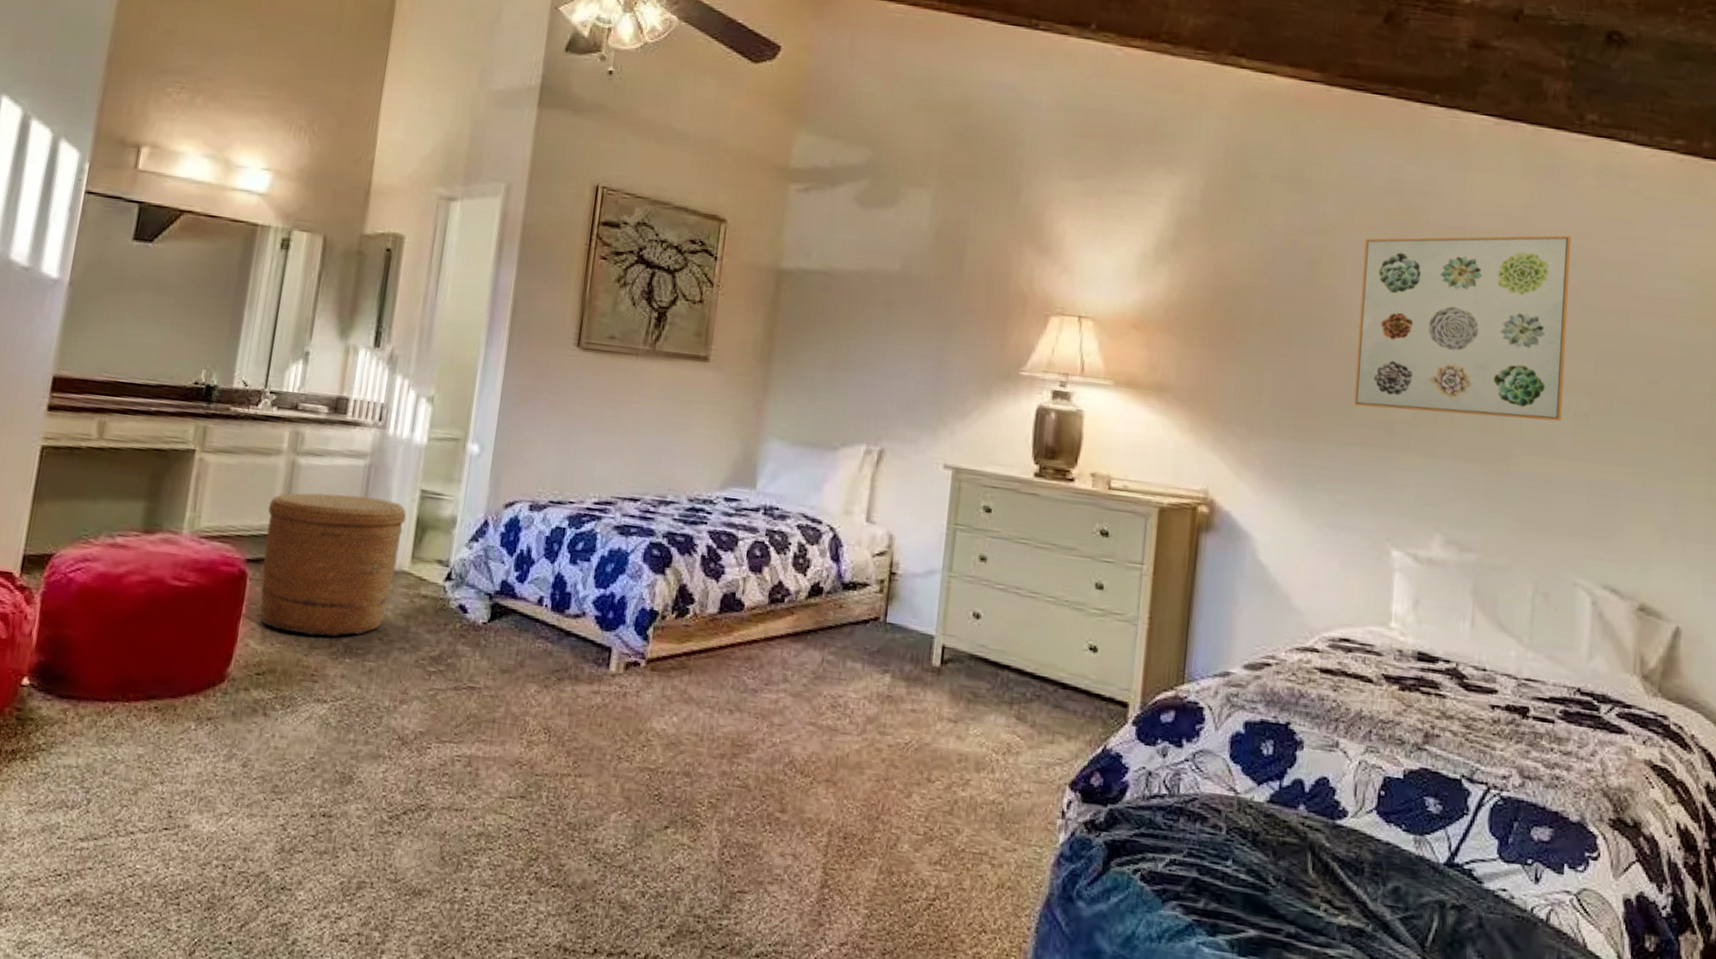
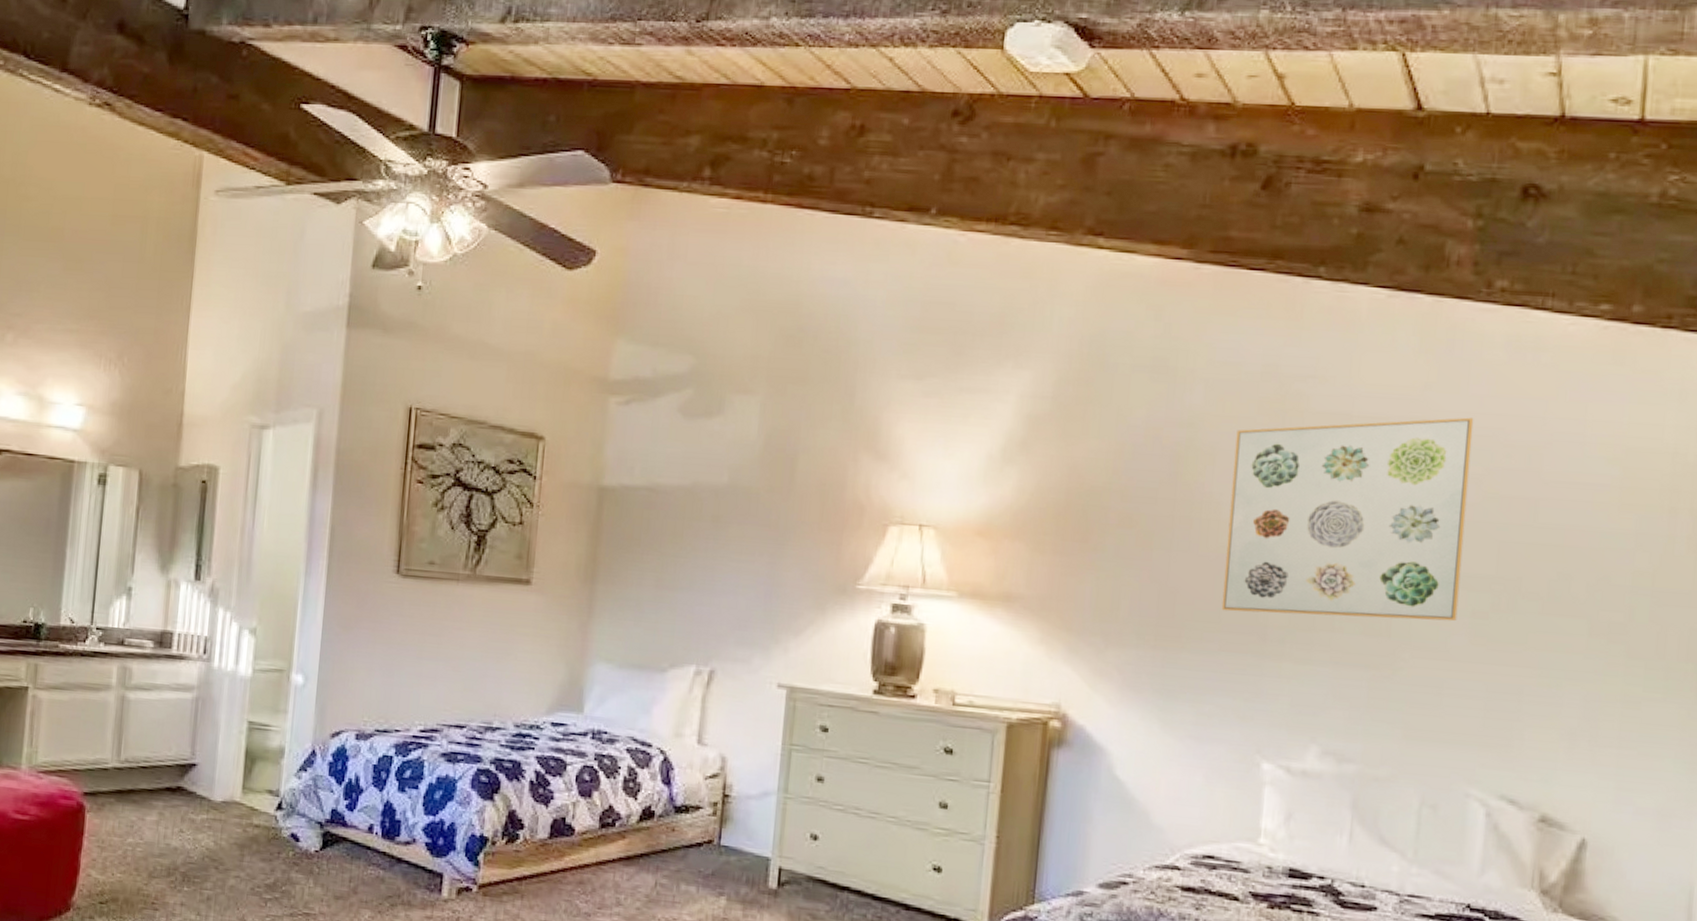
basket: present [260,492,407,637] -> none [98,726,236,867]

